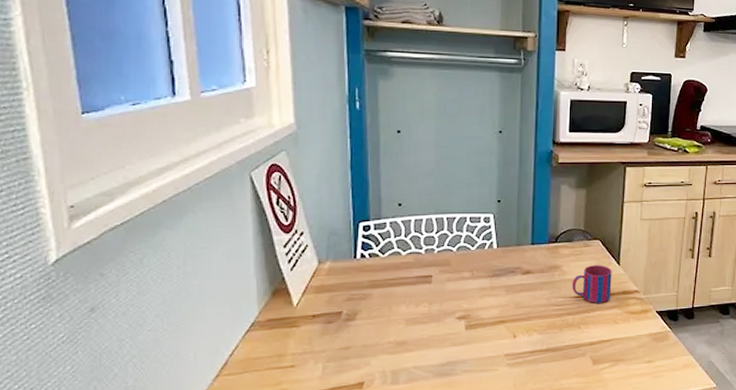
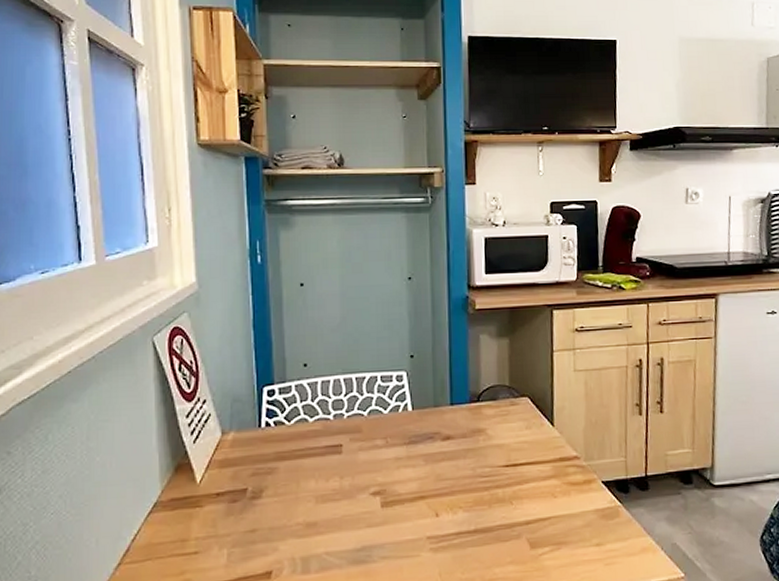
mug: present [571,265,612,303] -> none [499,426,547,473]

